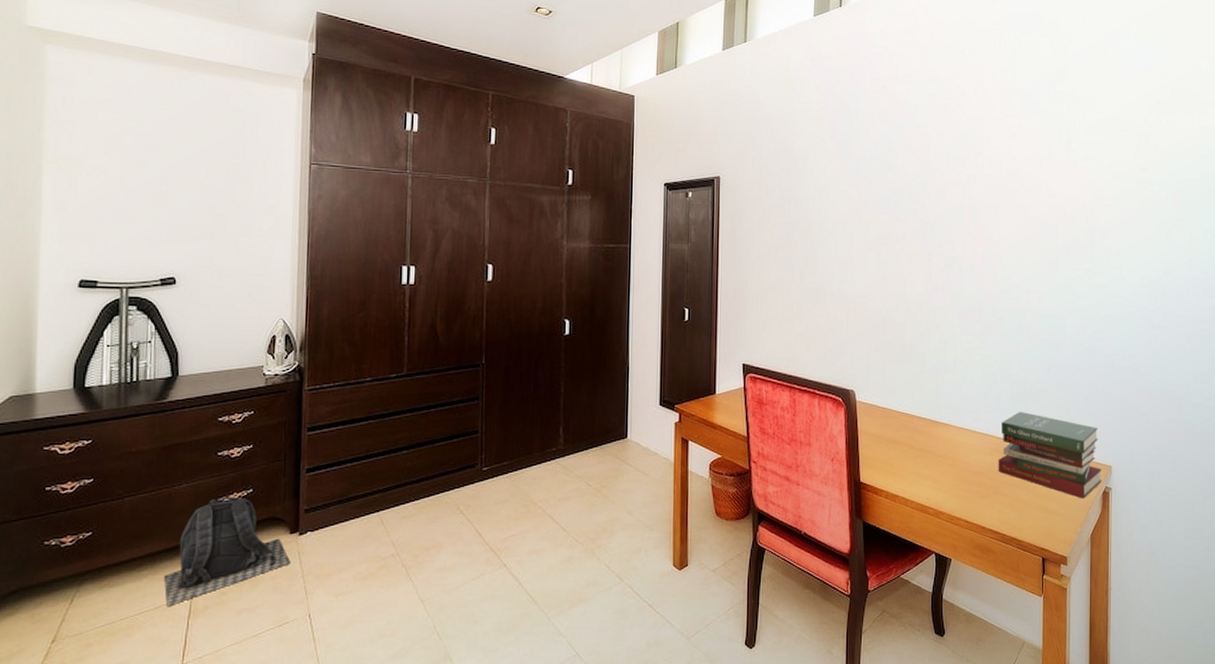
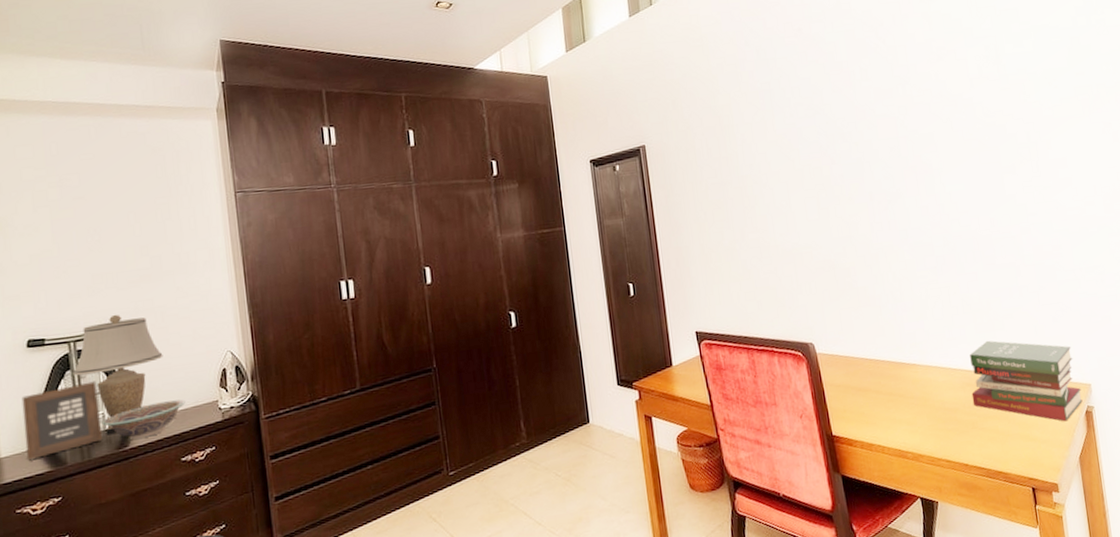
picture frame: none [62,330,144,400] -> present [21,381,103,461]
table lamp: none [121,266,215,385] -> present [73,314,163,435]
decorative bowl: none [143,360,231,394] -> present [102,399,186,440]

